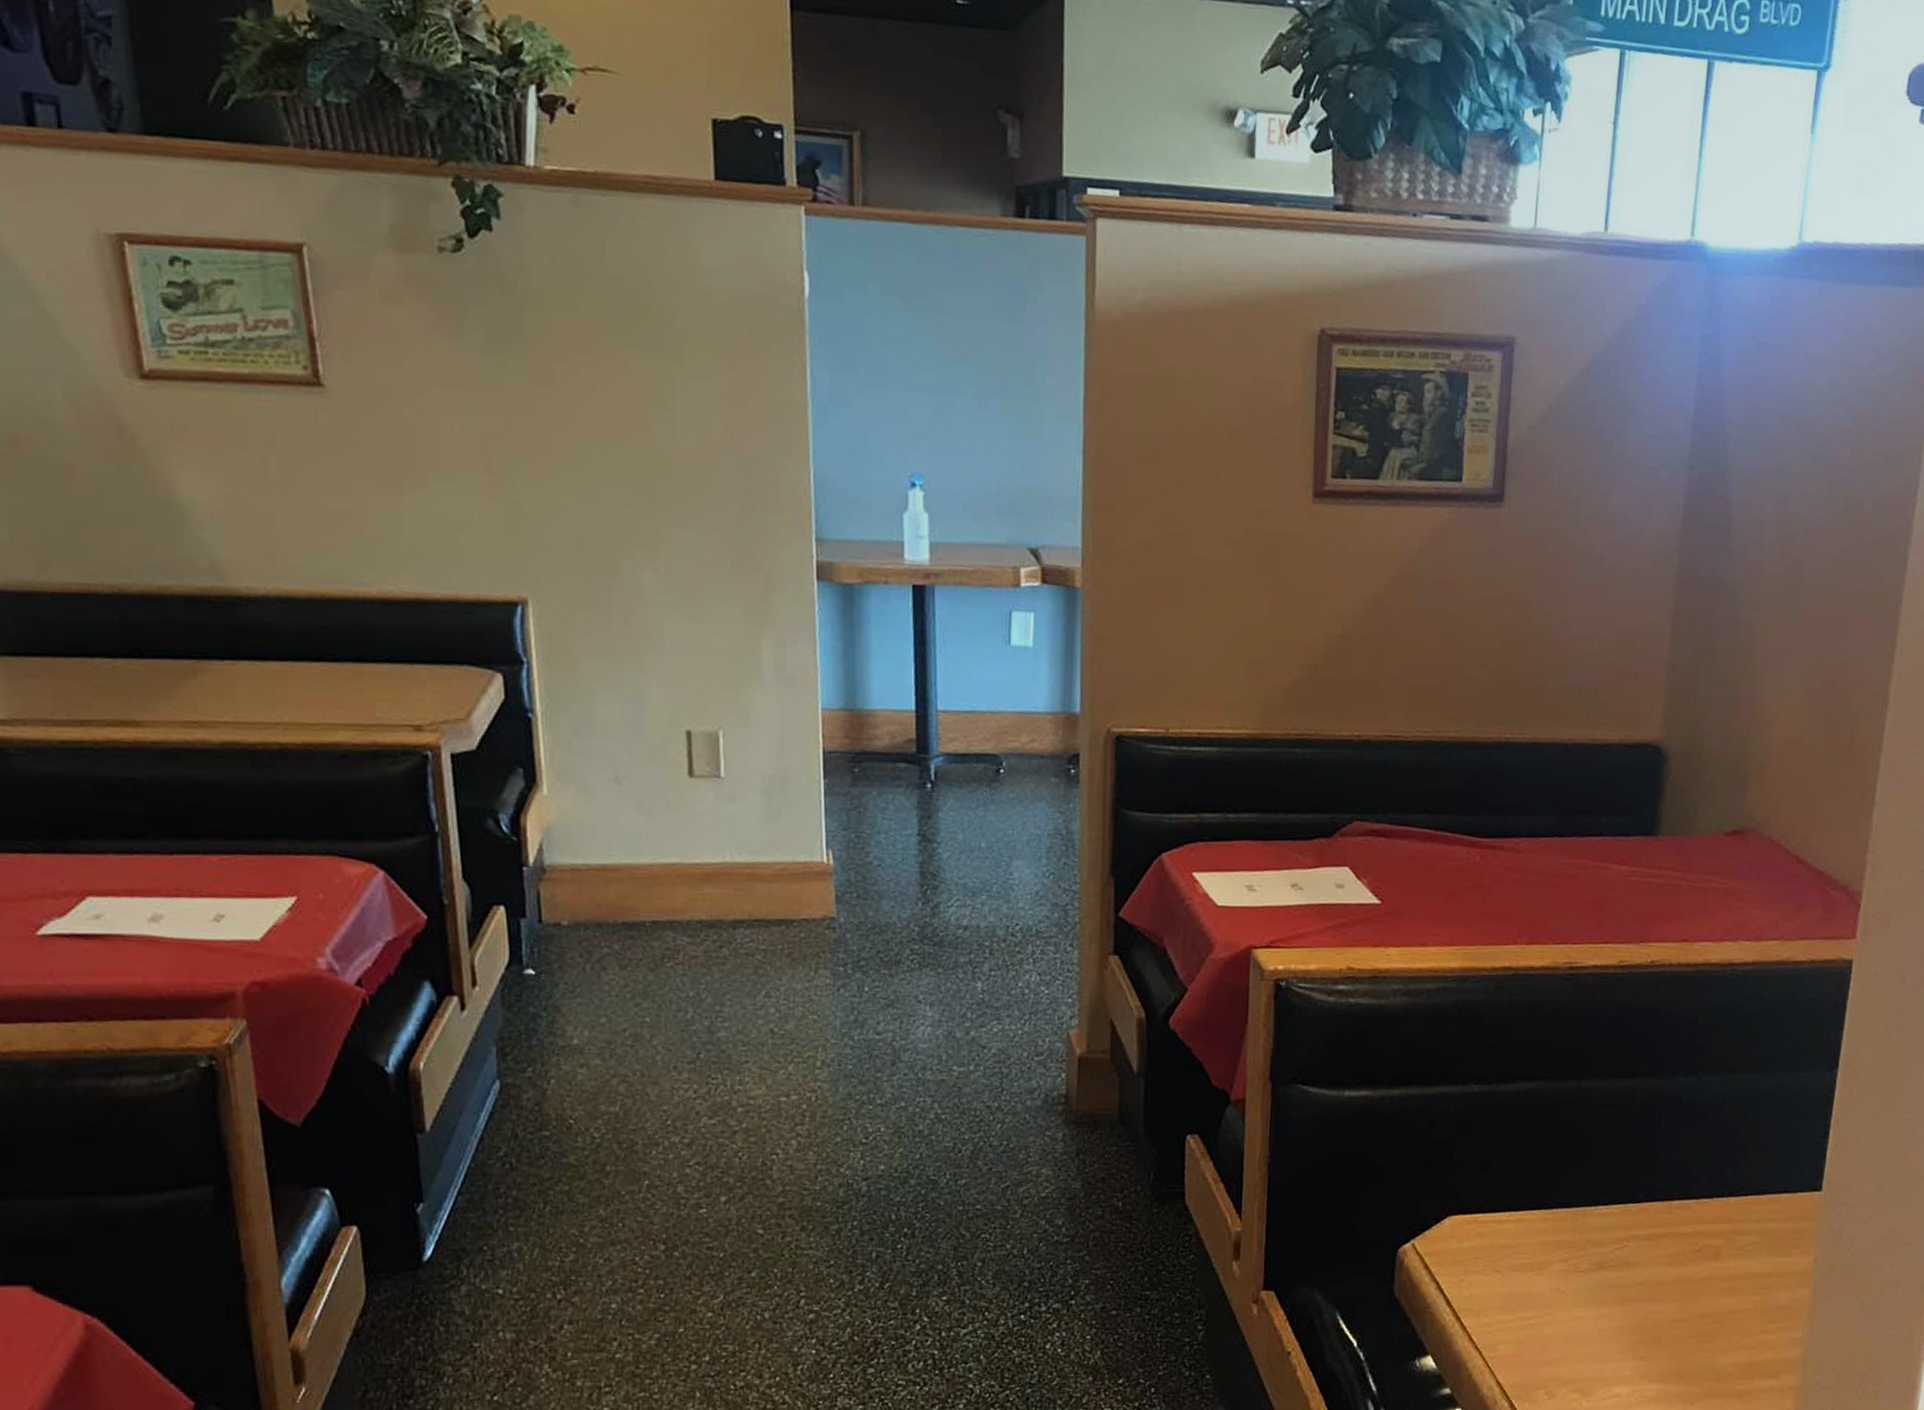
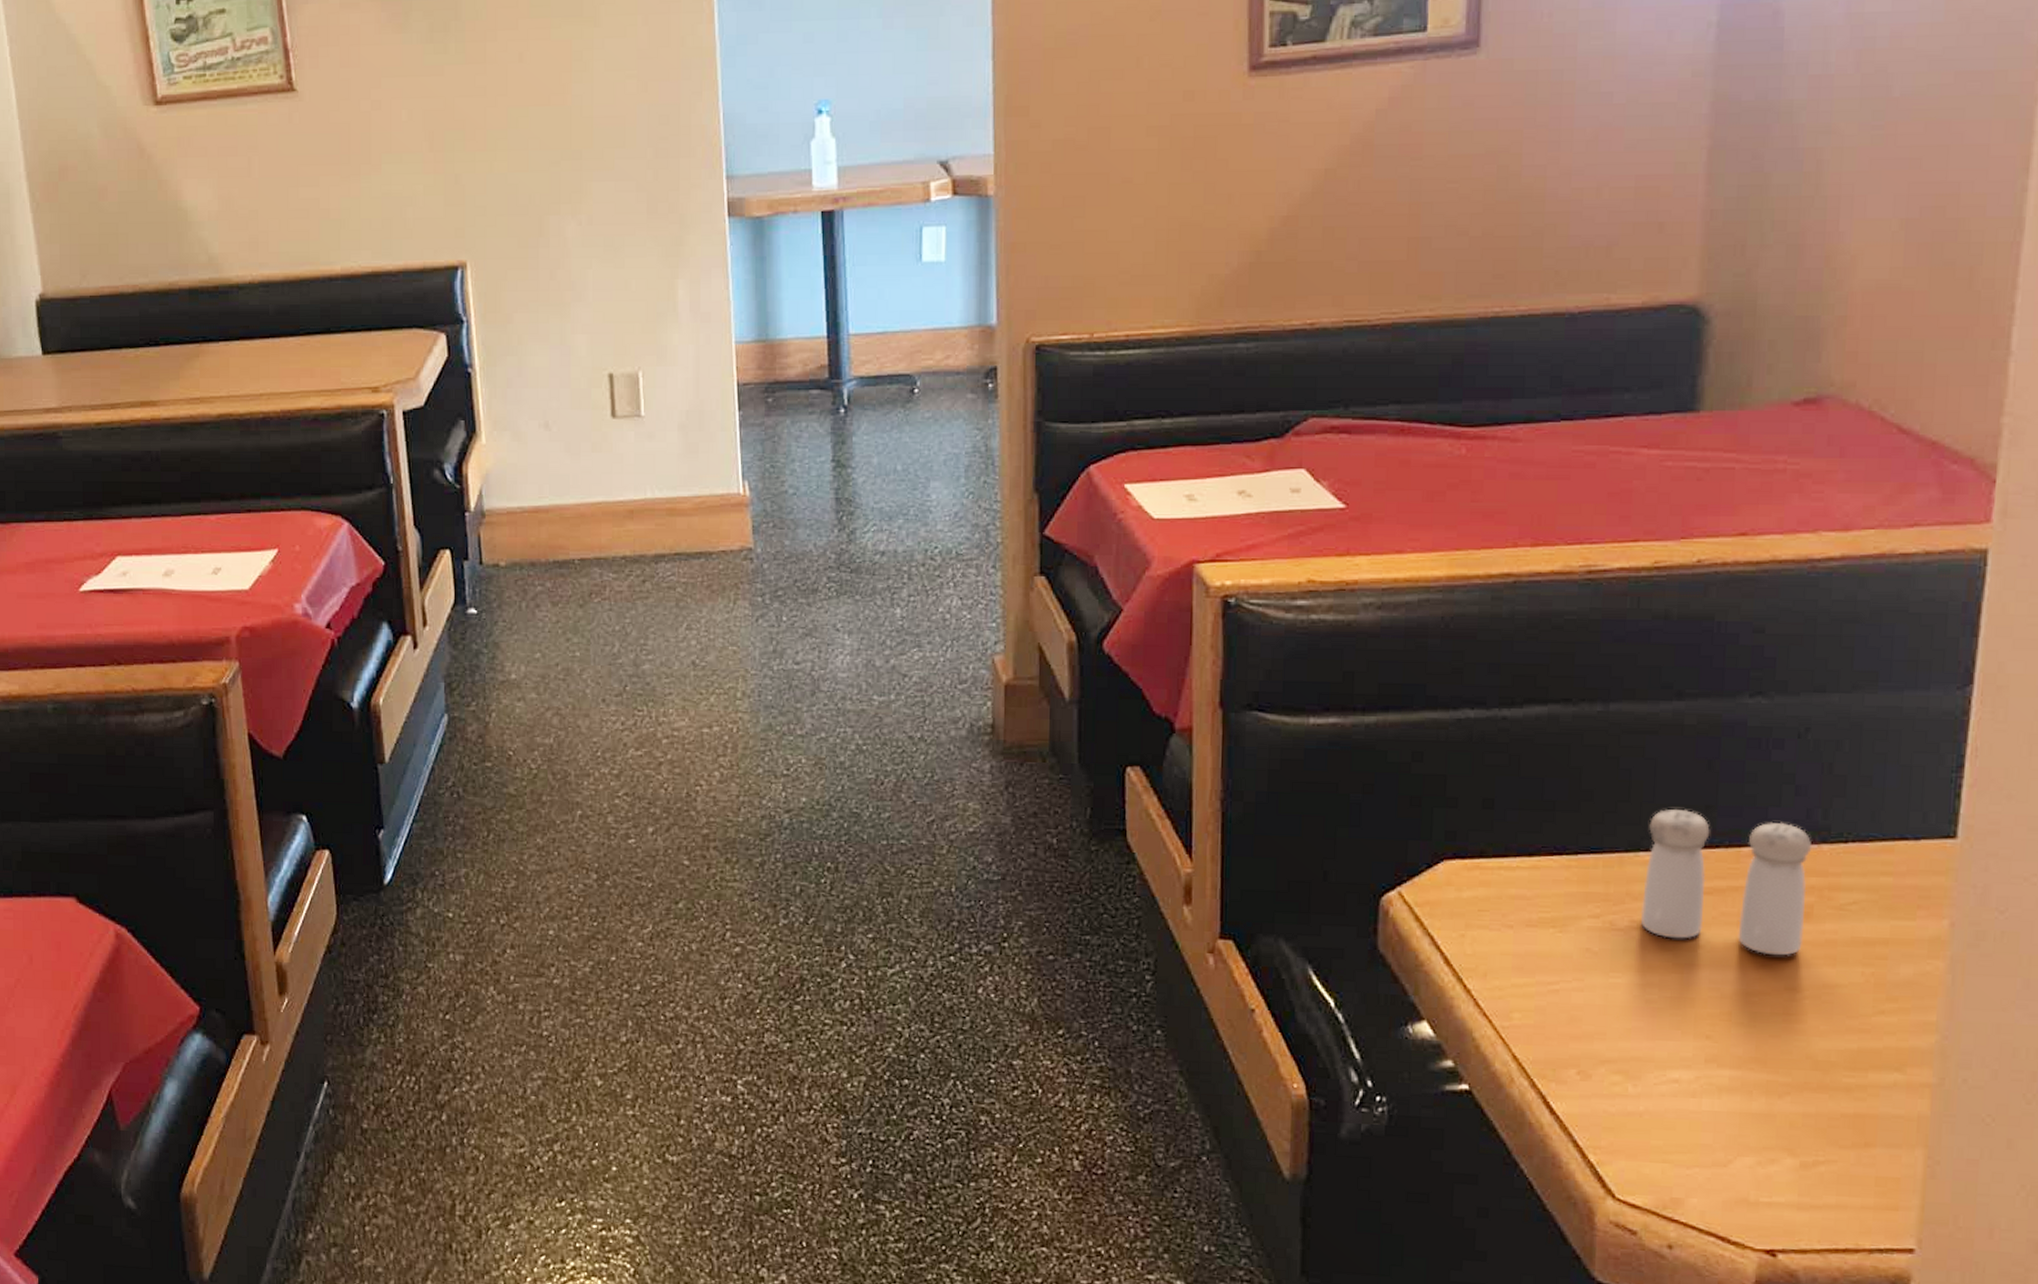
salt and pepper shaker: none [1597,1170,1722,1289] -> present [1640,809,1811,956]

